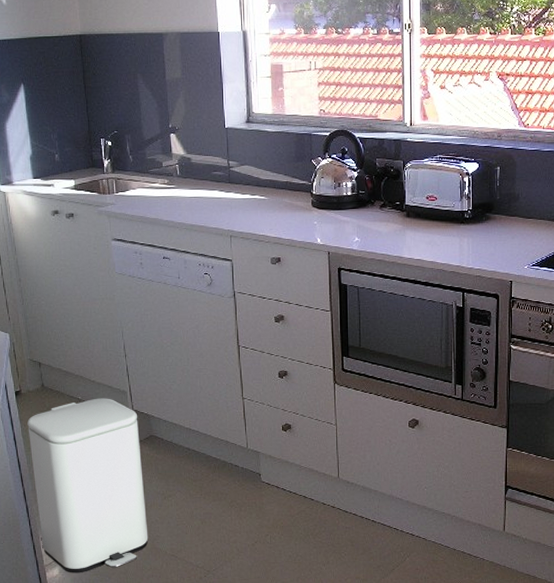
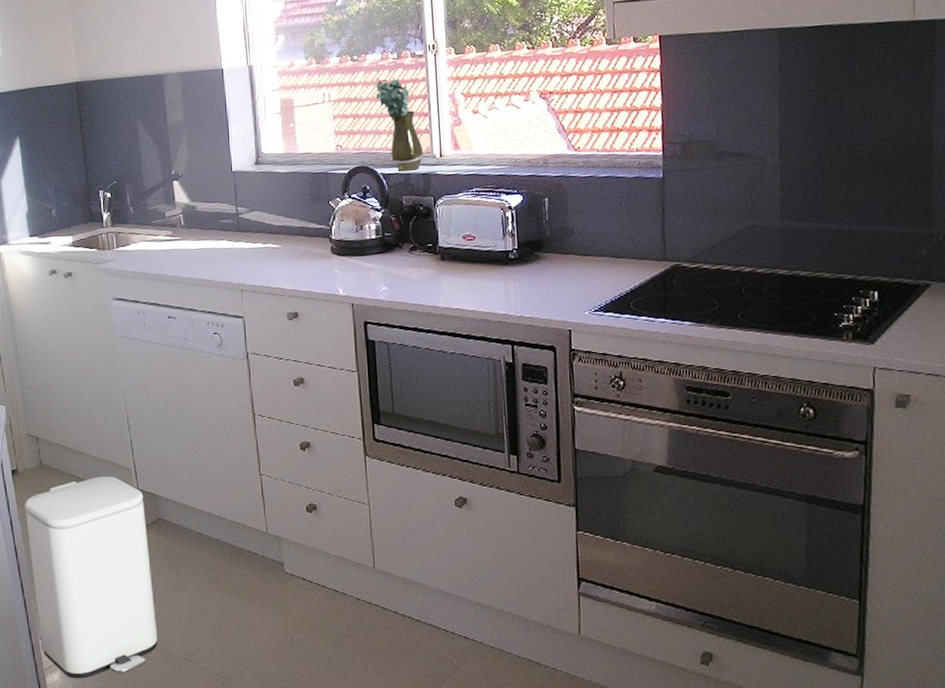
vase: none [356,50,396,137] -> present [375,76,423,172]

